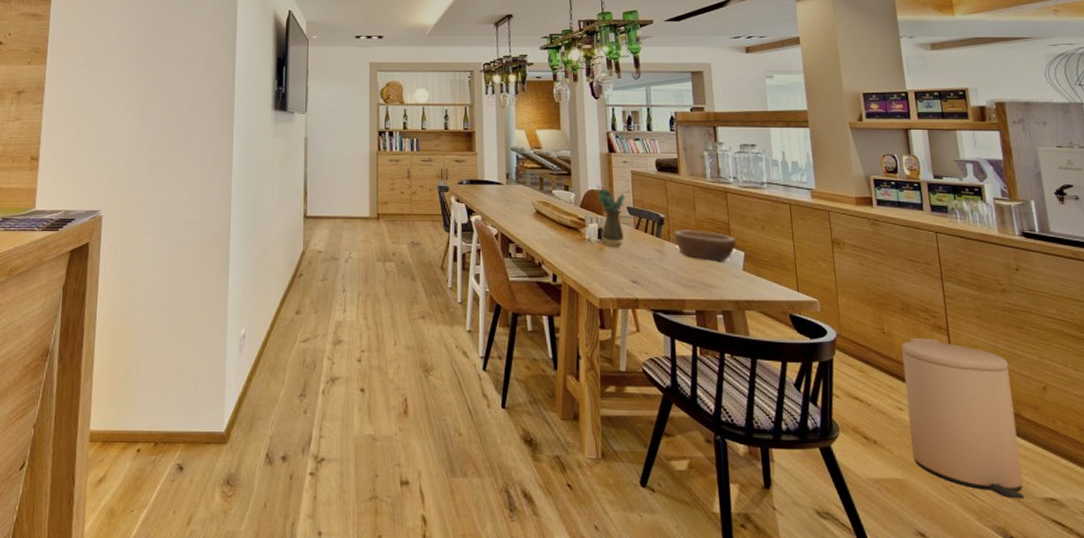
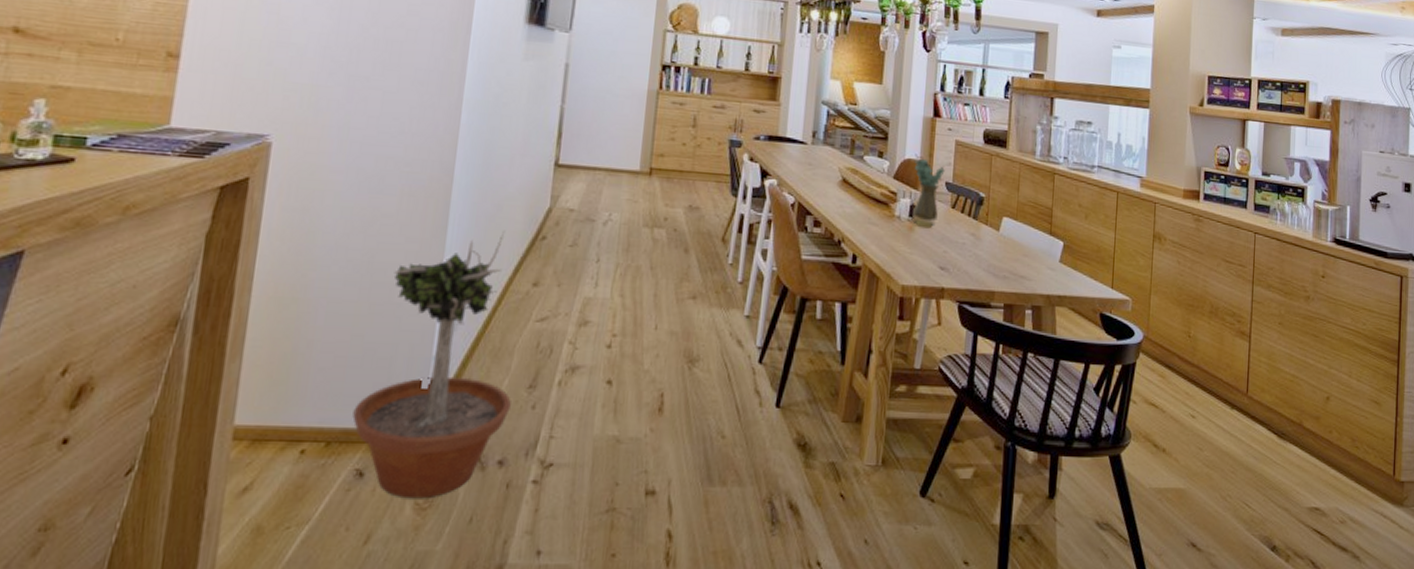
potted tree: none [172,272,287,488] -> present [352,231,511,499]
bowl: present [674,230,736,263] -> none [992,212,1057,252]
pedal bin: present [900,337,1025,499] -> none [1197,342,1300,509]

